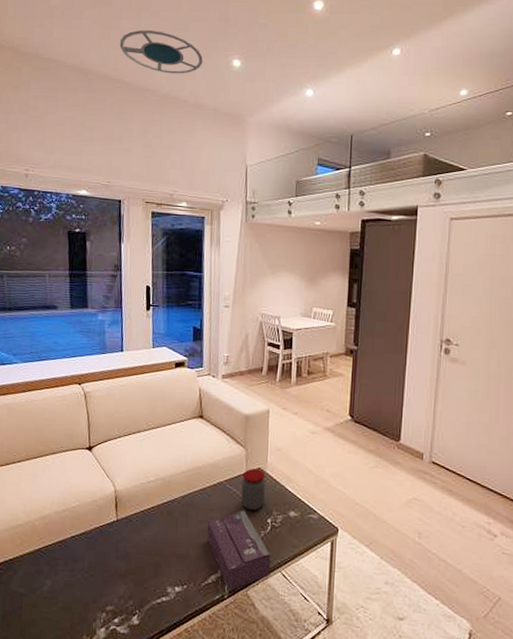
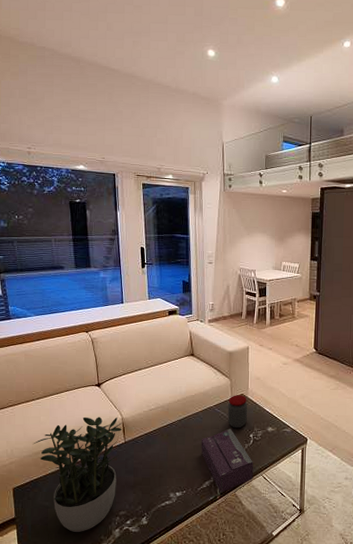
potted plant: none [10,486,116,629] -> present [33,417,123,532]
ceiling lamp: present [119,30,203,74] -> none [107,23,182,62]

